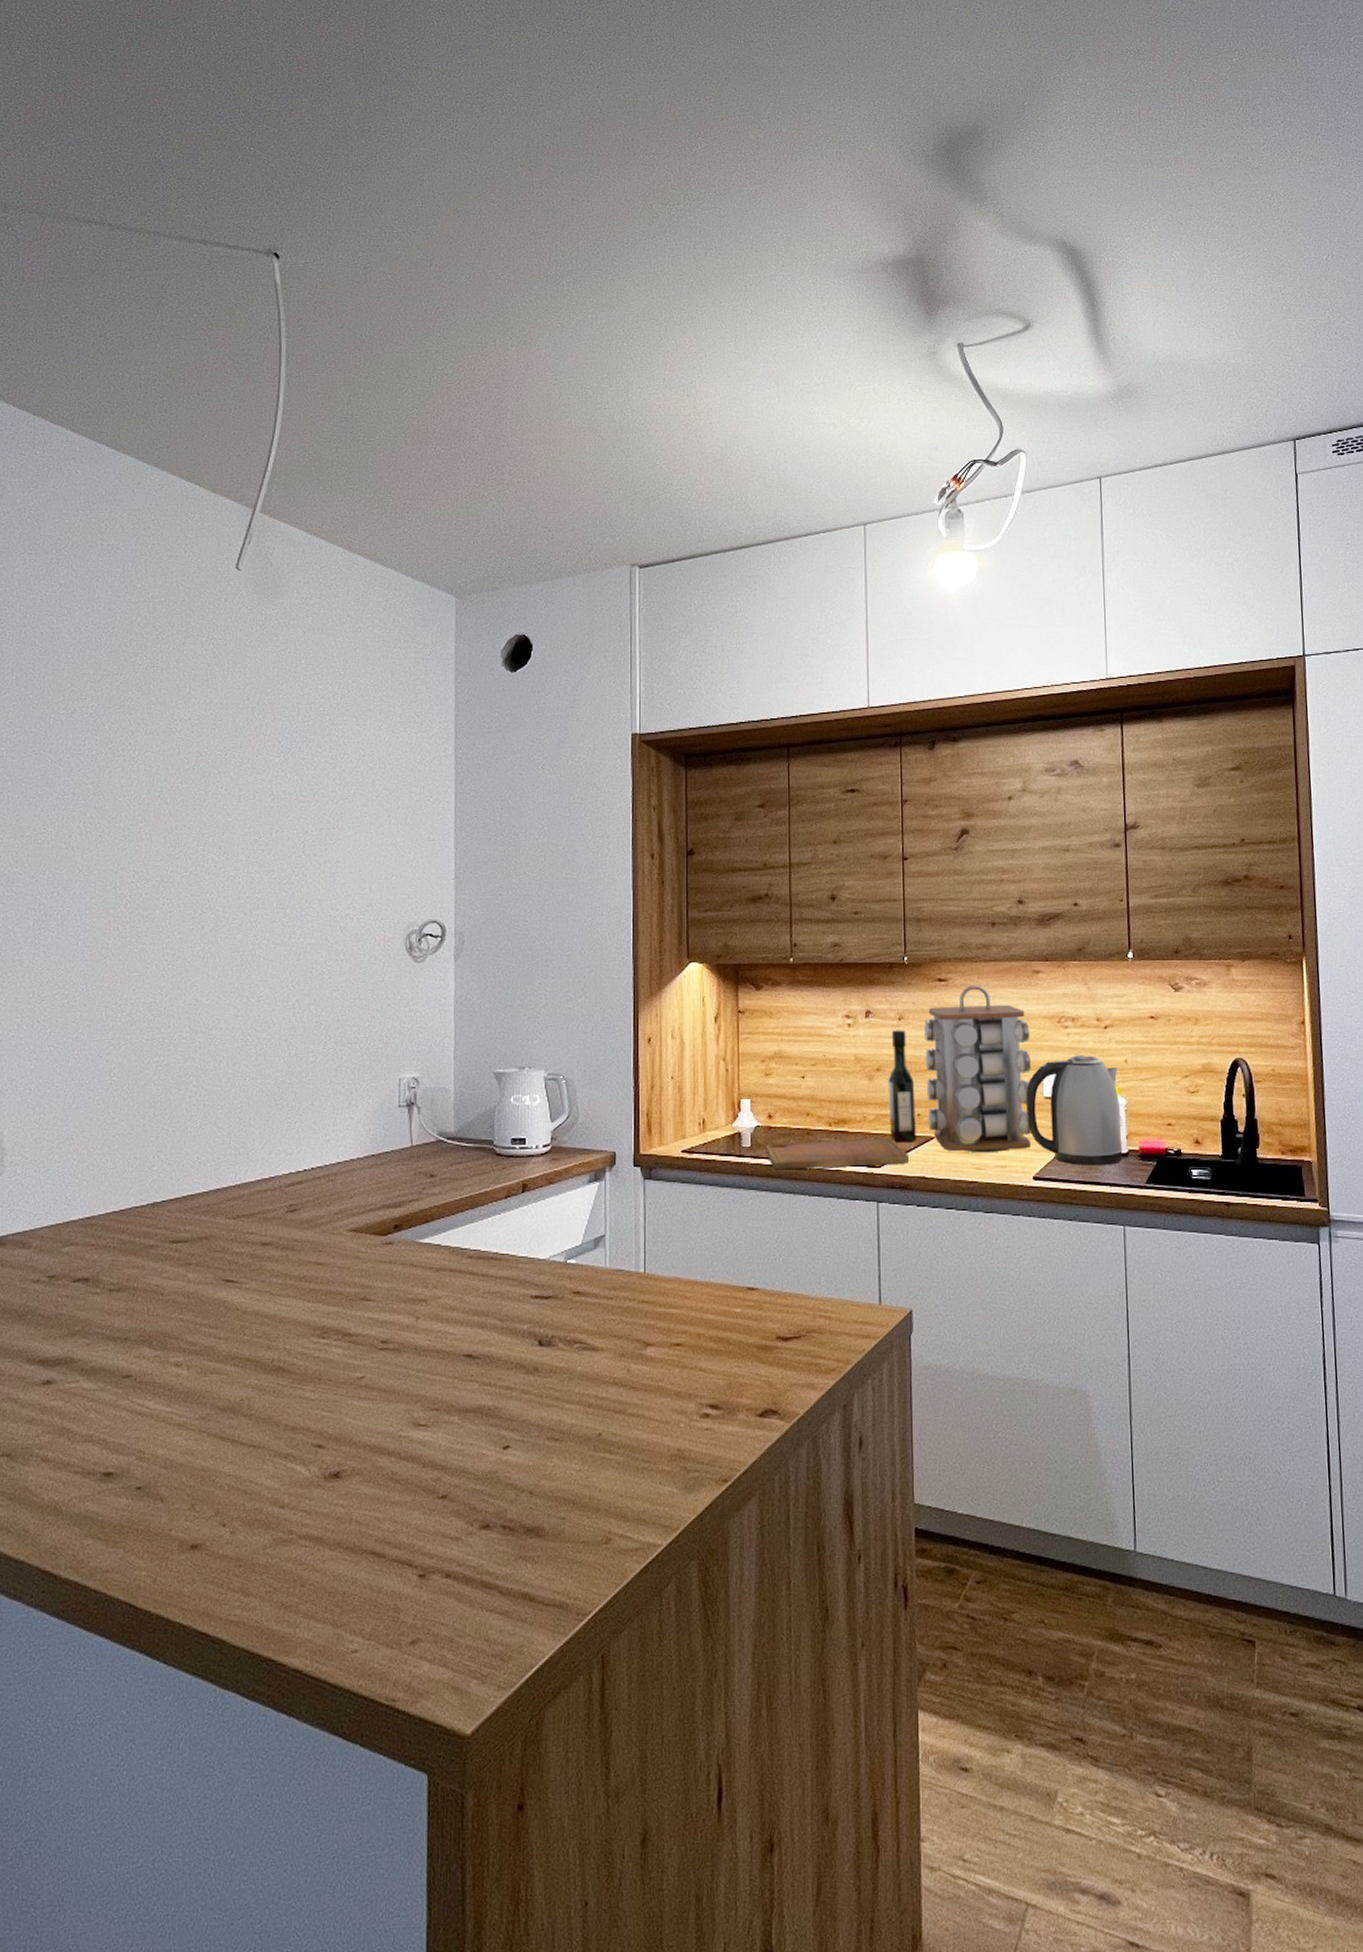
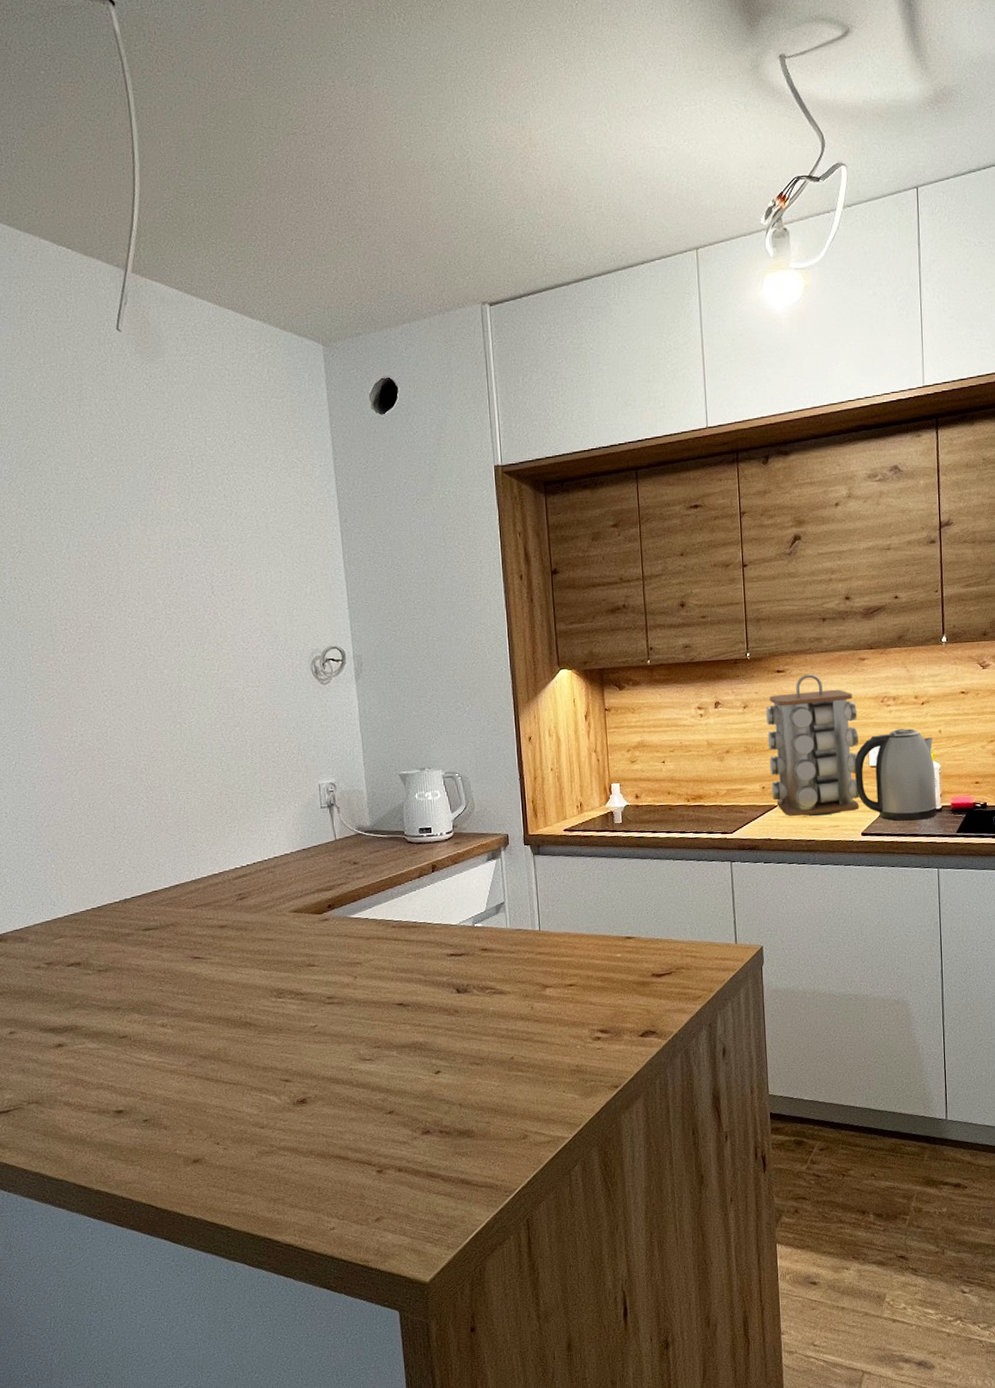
cutting board: present [766,1139,909,1170] -> none [634,809,756,841]
bottle: present [888,1030,916,1143] -> none [736,717,762,812]

